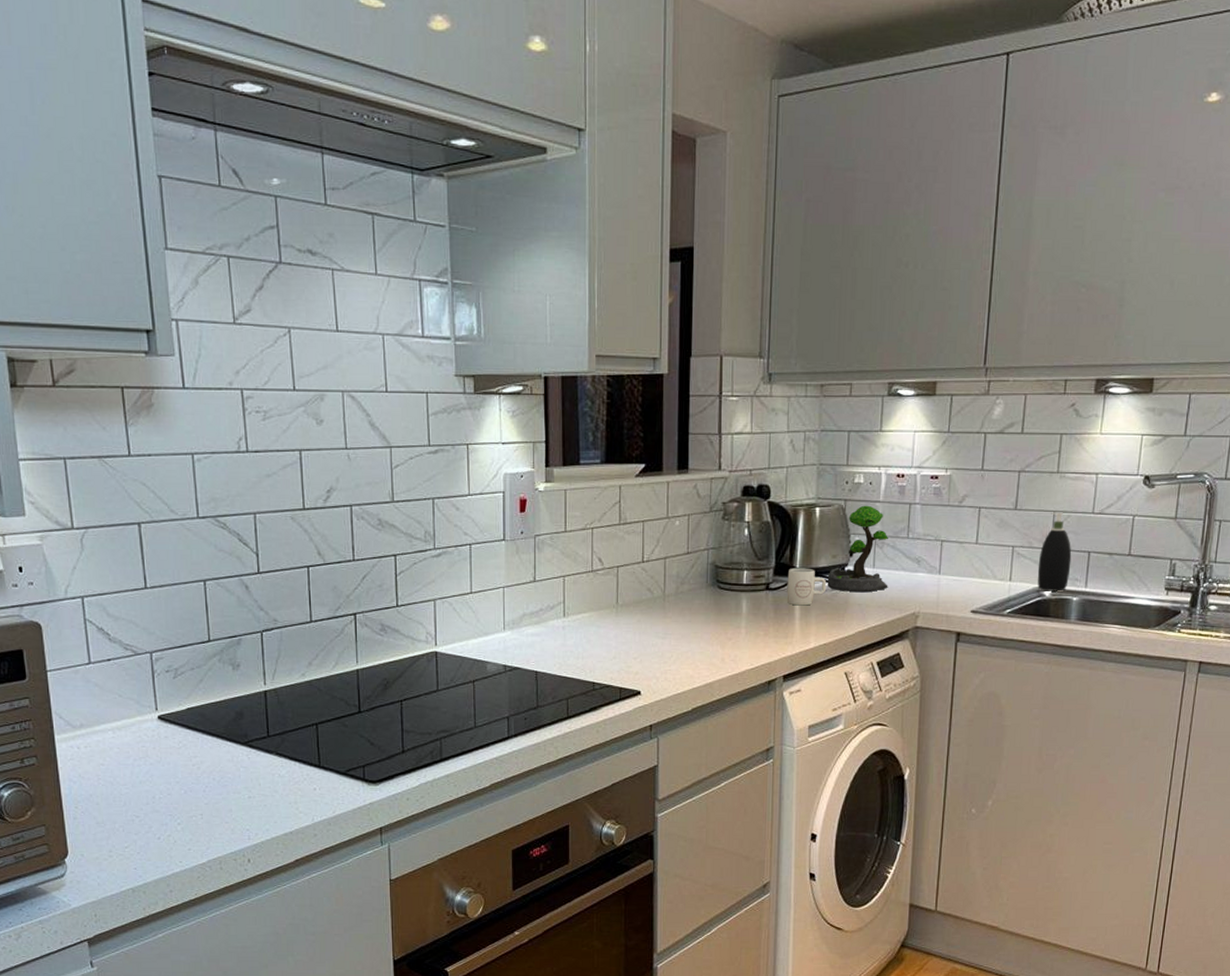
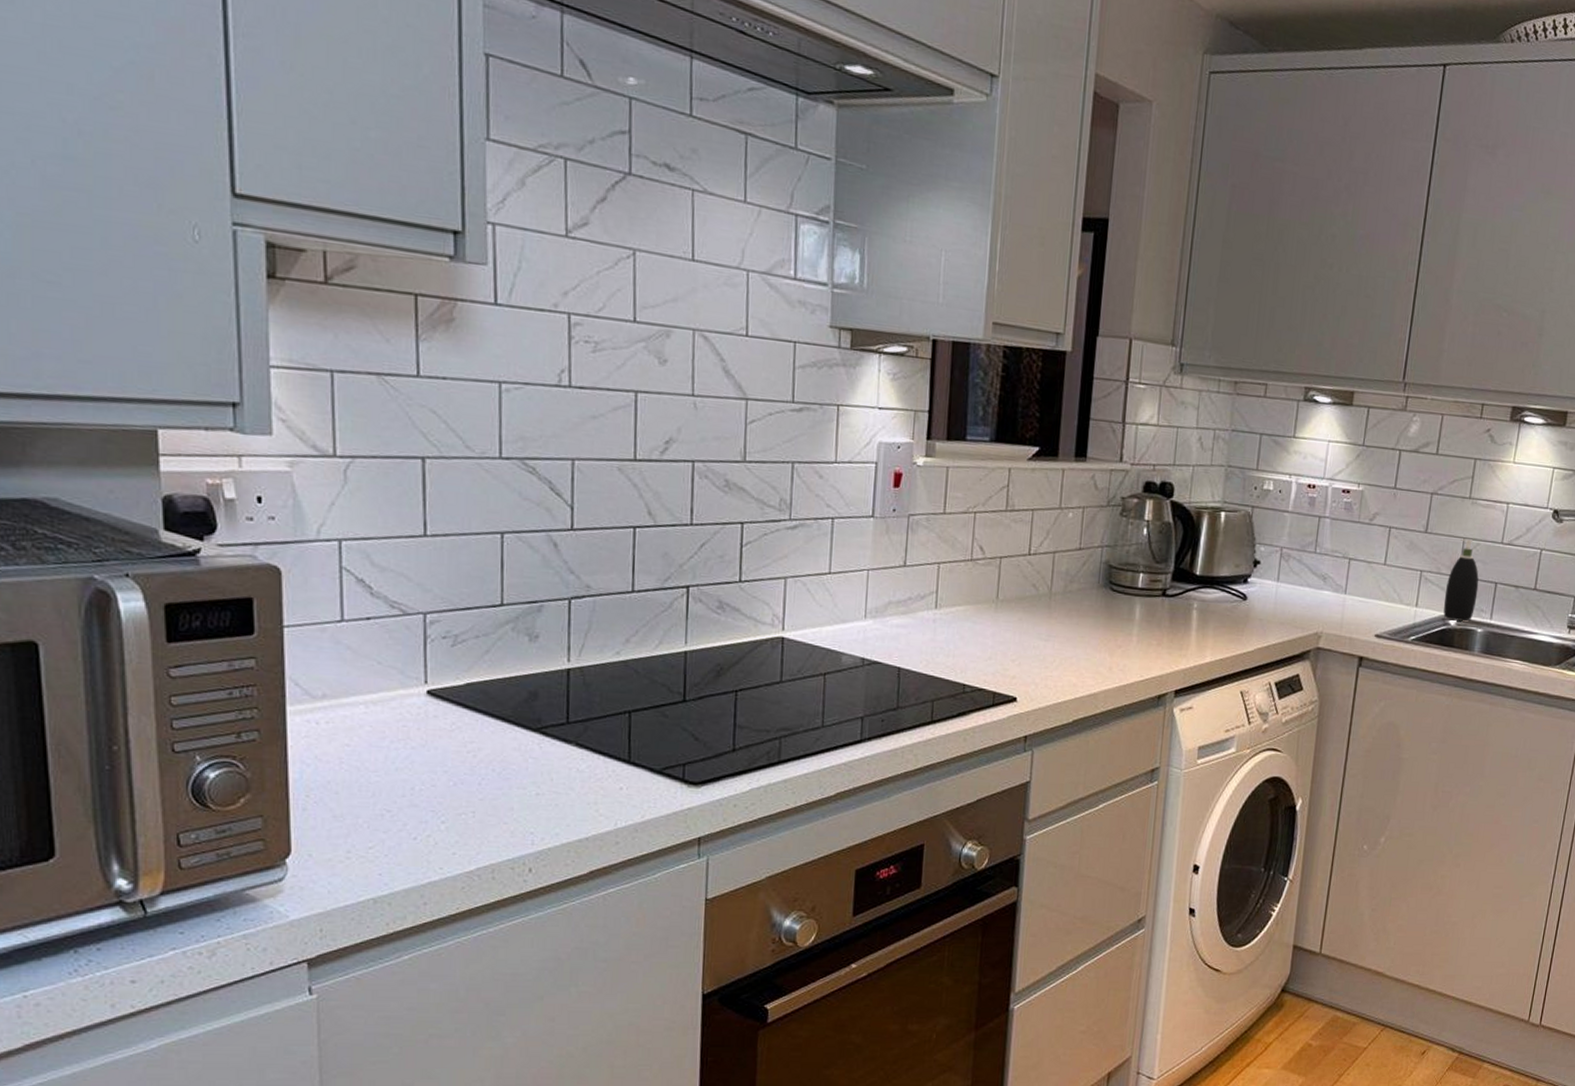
mug: present [787,568,826,606] -> none [1184,574,1227,617]
plant: present [827,505,888,592] -> none [1228,514,1295,607]

